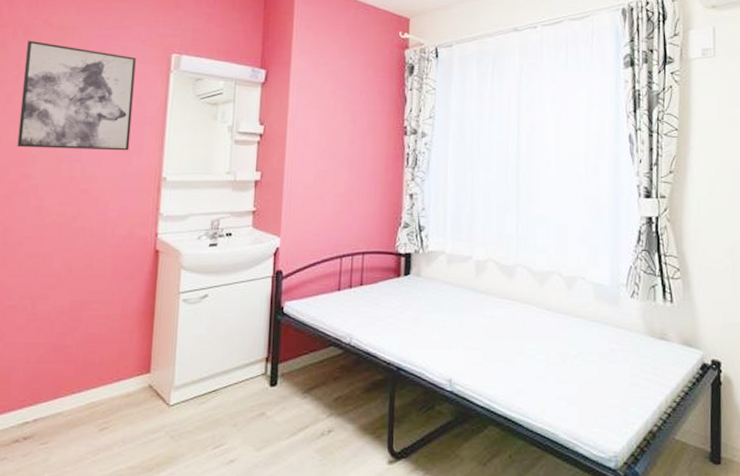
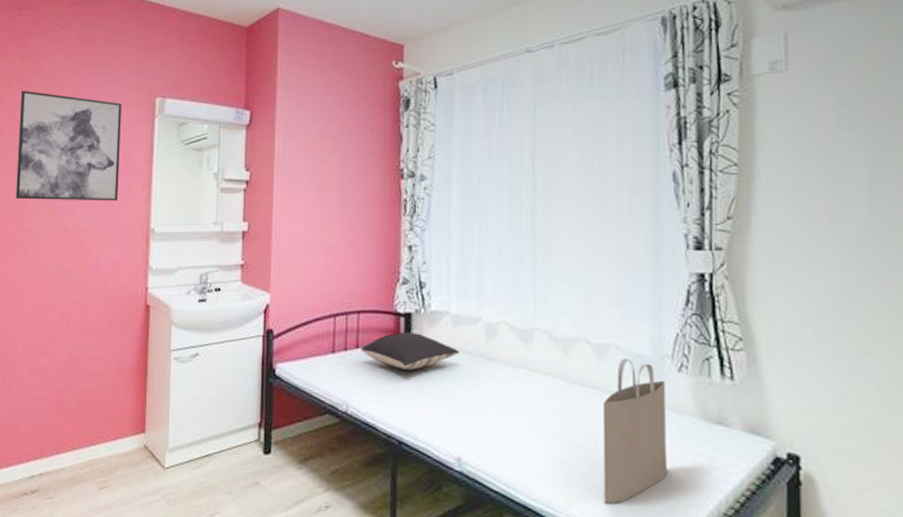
pillow: none [364,269,454,304] -> present [361,331,461,370]
tote bag: none [571,287,622,411] -> present [602,357,668,504]

